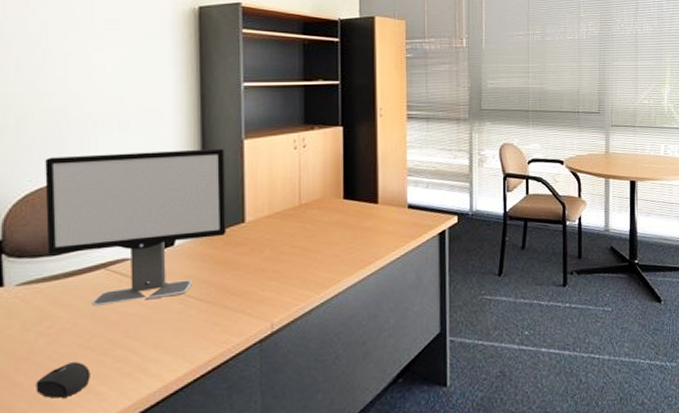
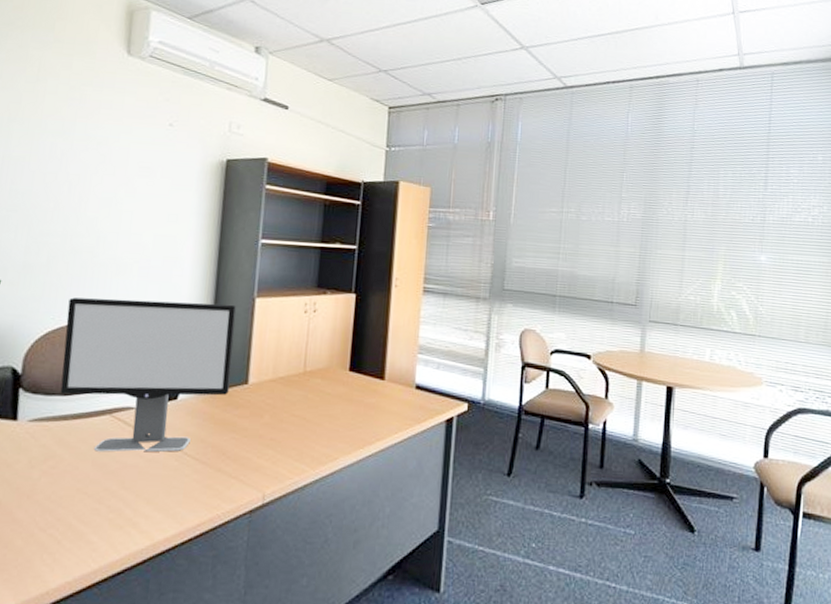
mouse: present [36,362,90,399] -> none [33,506,85,541]

